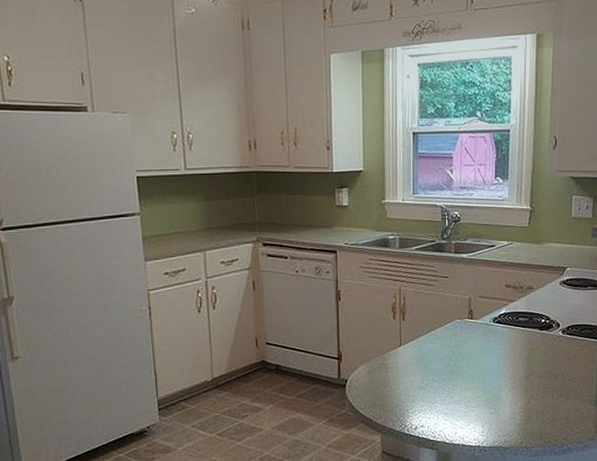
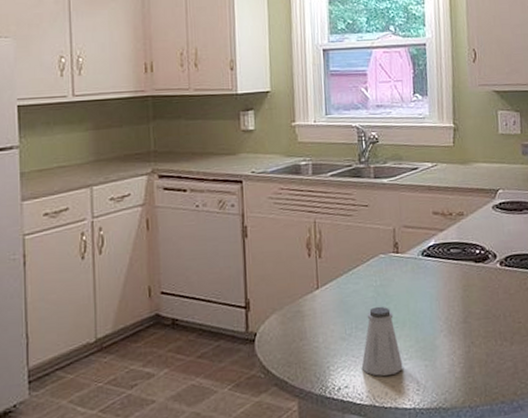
saltshaker: none [435,363,471,419] -> present [361,306,403,377]

